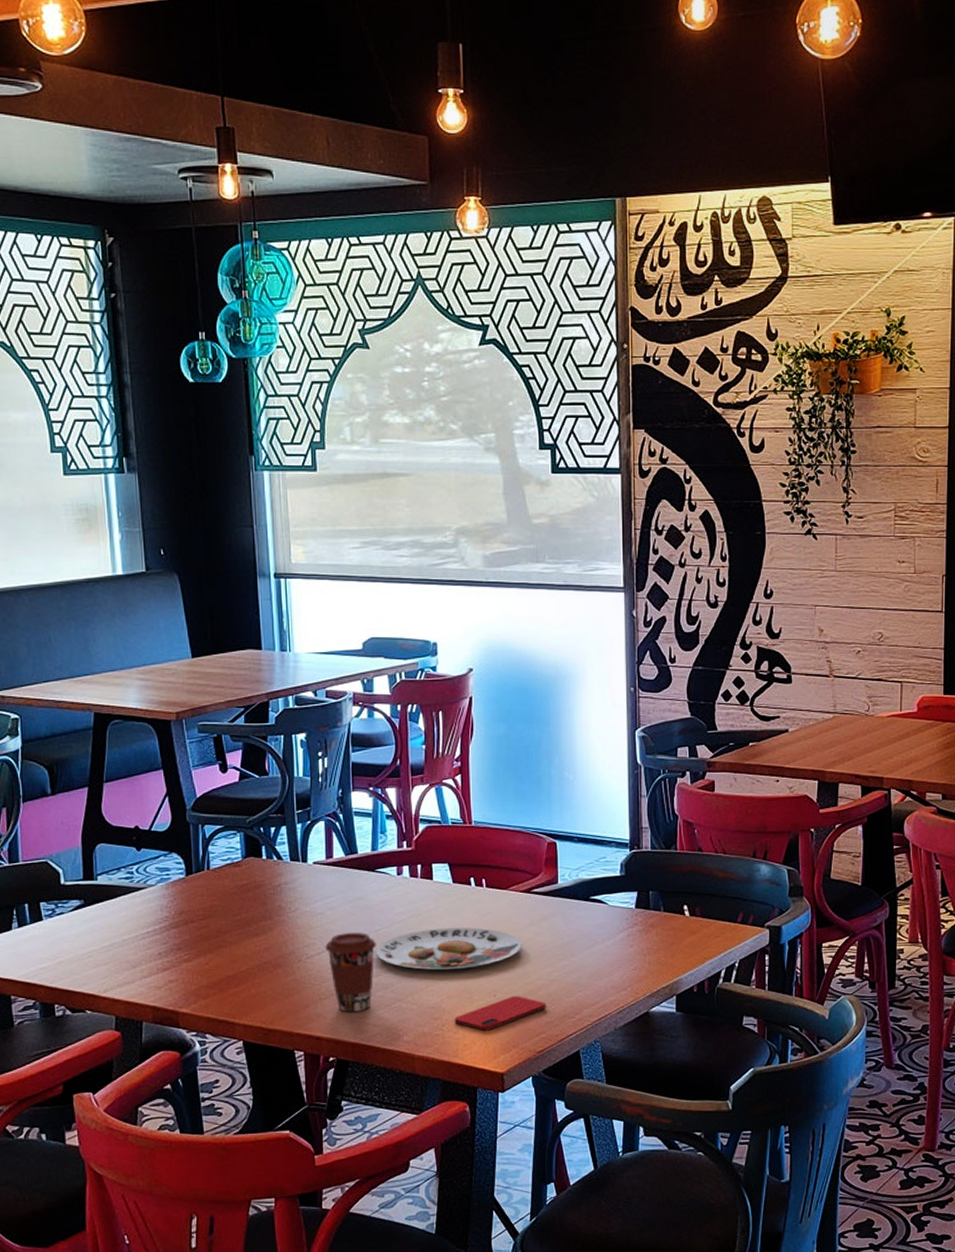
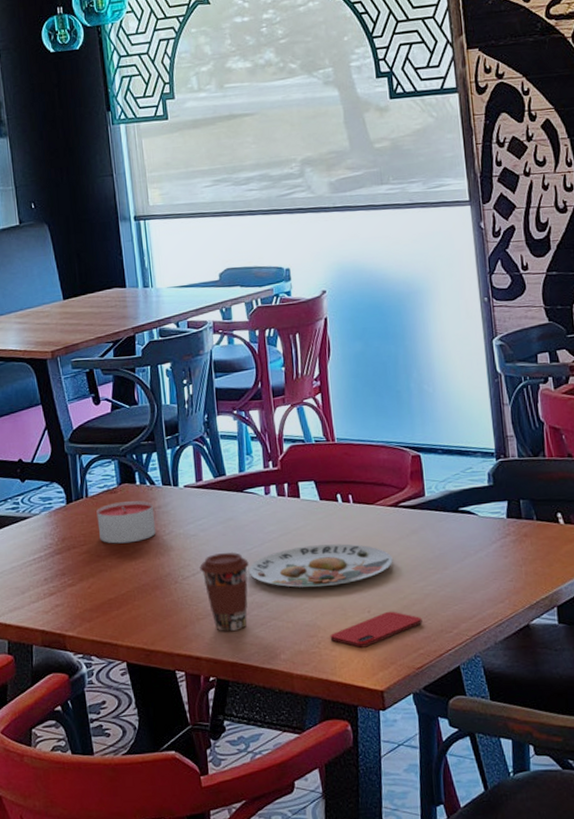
candle: none [218,876,281,919] -> present [96,501,156,544]

